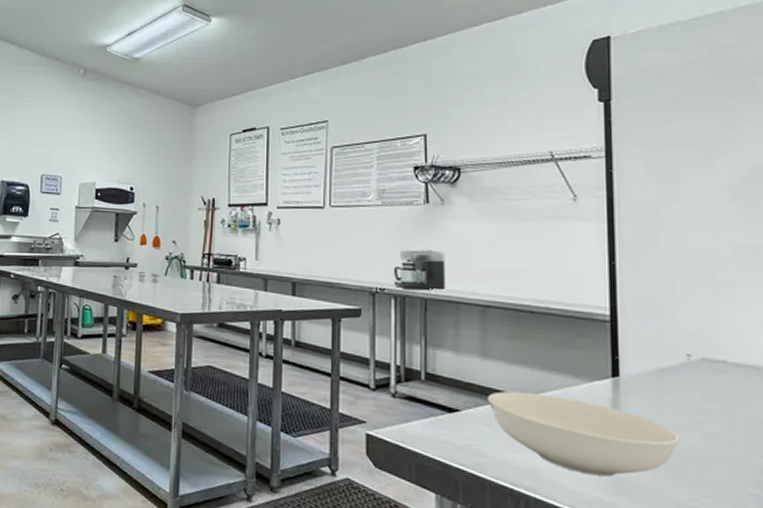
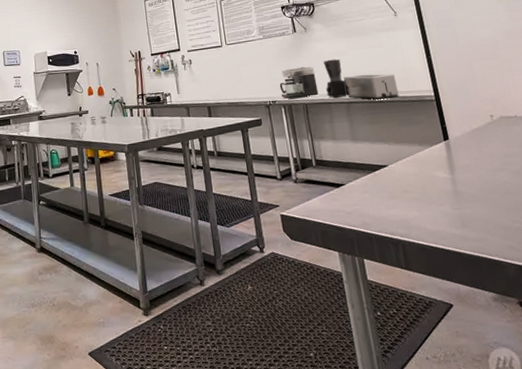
blender: none [457,245,487,298] -> present [323,59,348,99]
toaster: none [485,271,559,310] -> present [344,74,399,100]
bowl: present [487,391,680,477] -> none [362,161,498,217]

